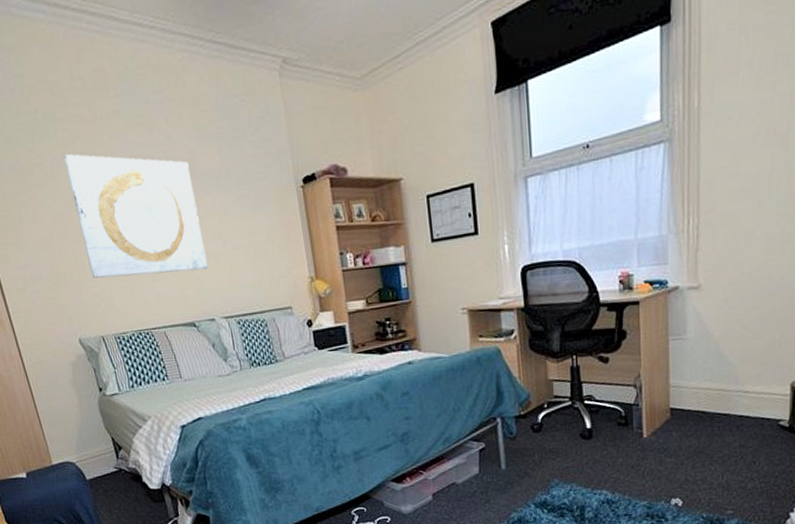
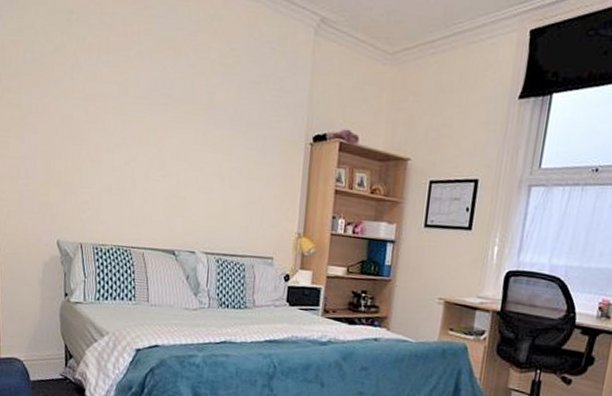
wall art: present [63,154,208,278] -> none [85,60,206,202]

